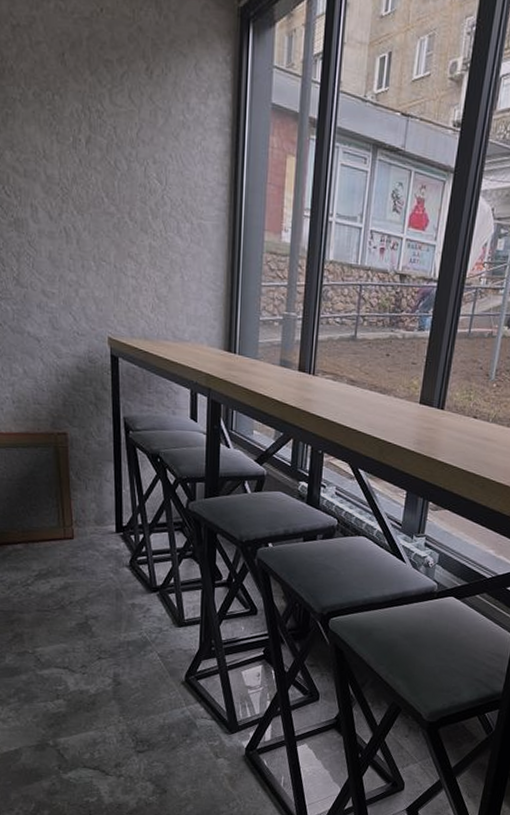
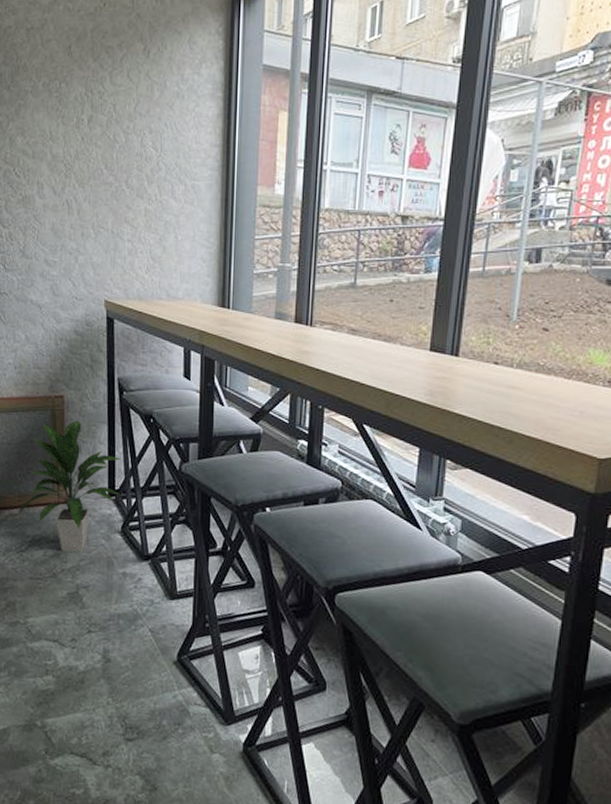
indoor plant: none [22,458,129,585] -> present [18,420,122,552]

